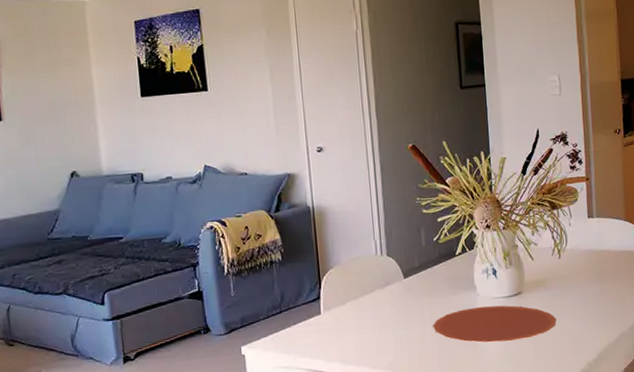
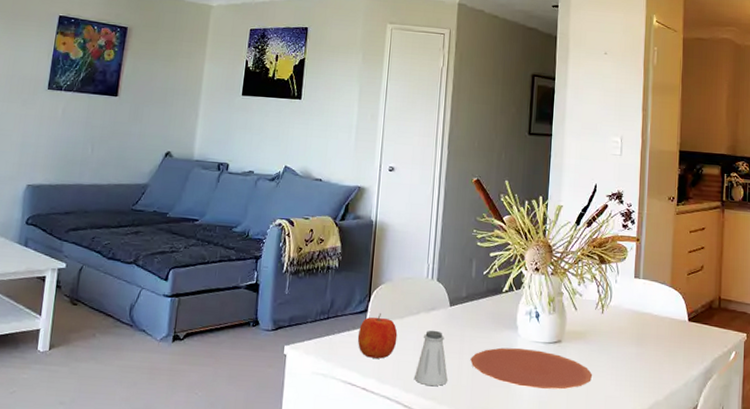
apple: none [314,298,356,343] -> present [357,313,398,359]
saltshaker: none [379,304,413,359] -> present [415,330,448,386]

